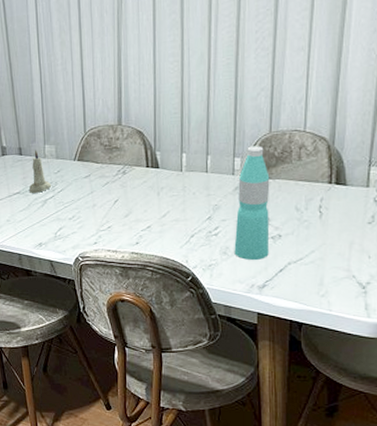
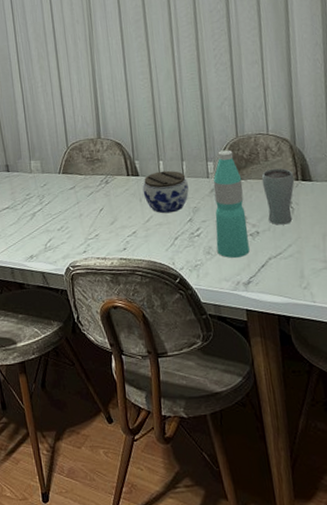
candle: present [29,150,52,193] -> none [18,166,40,207]
jar: none [162,164,211,210] -> present [142,170,189,214]
drinking glass: none [291,169,328,230] -> present [261,168,295,225]

